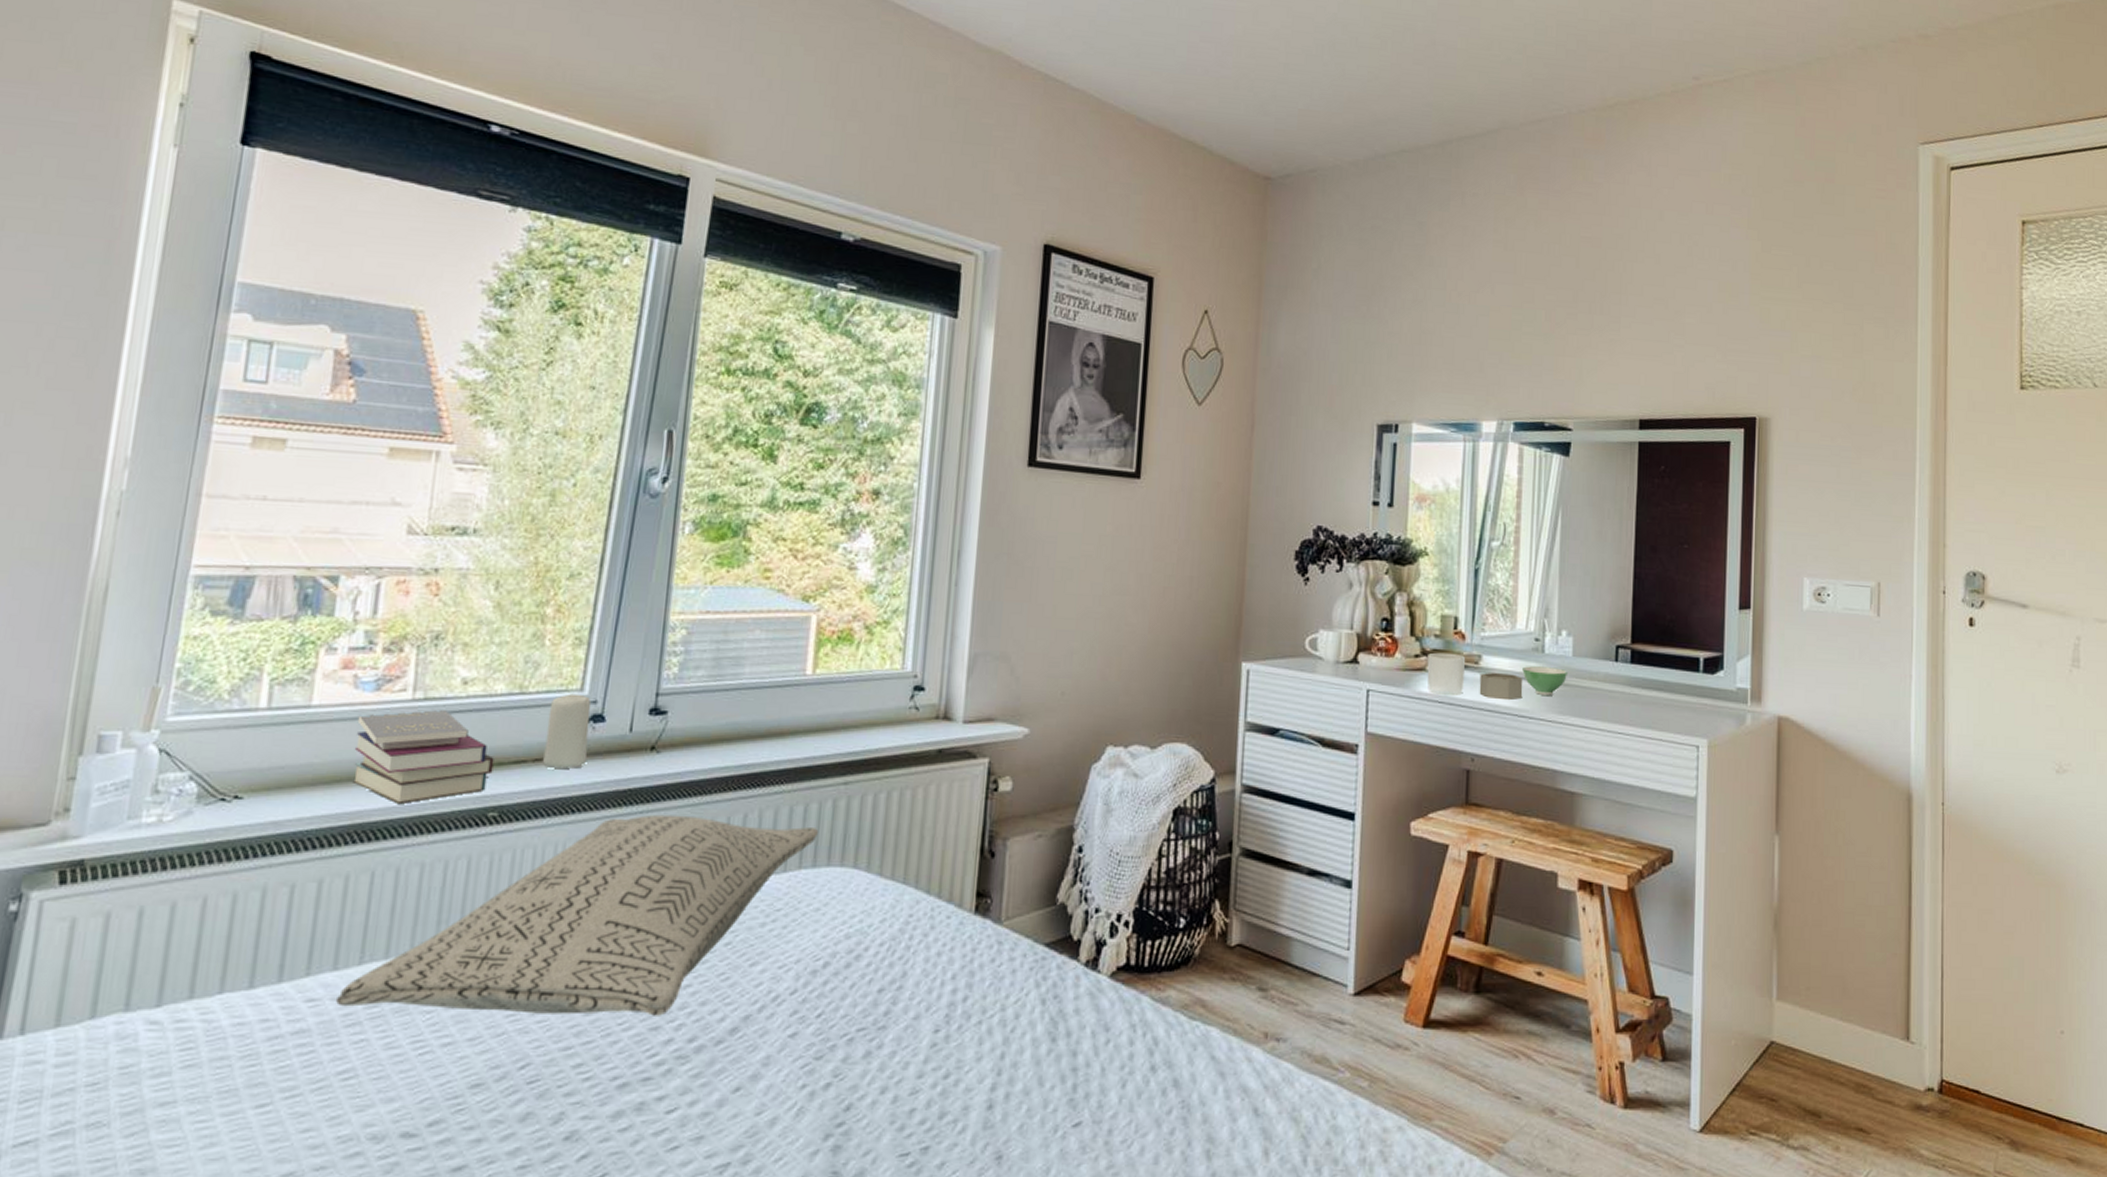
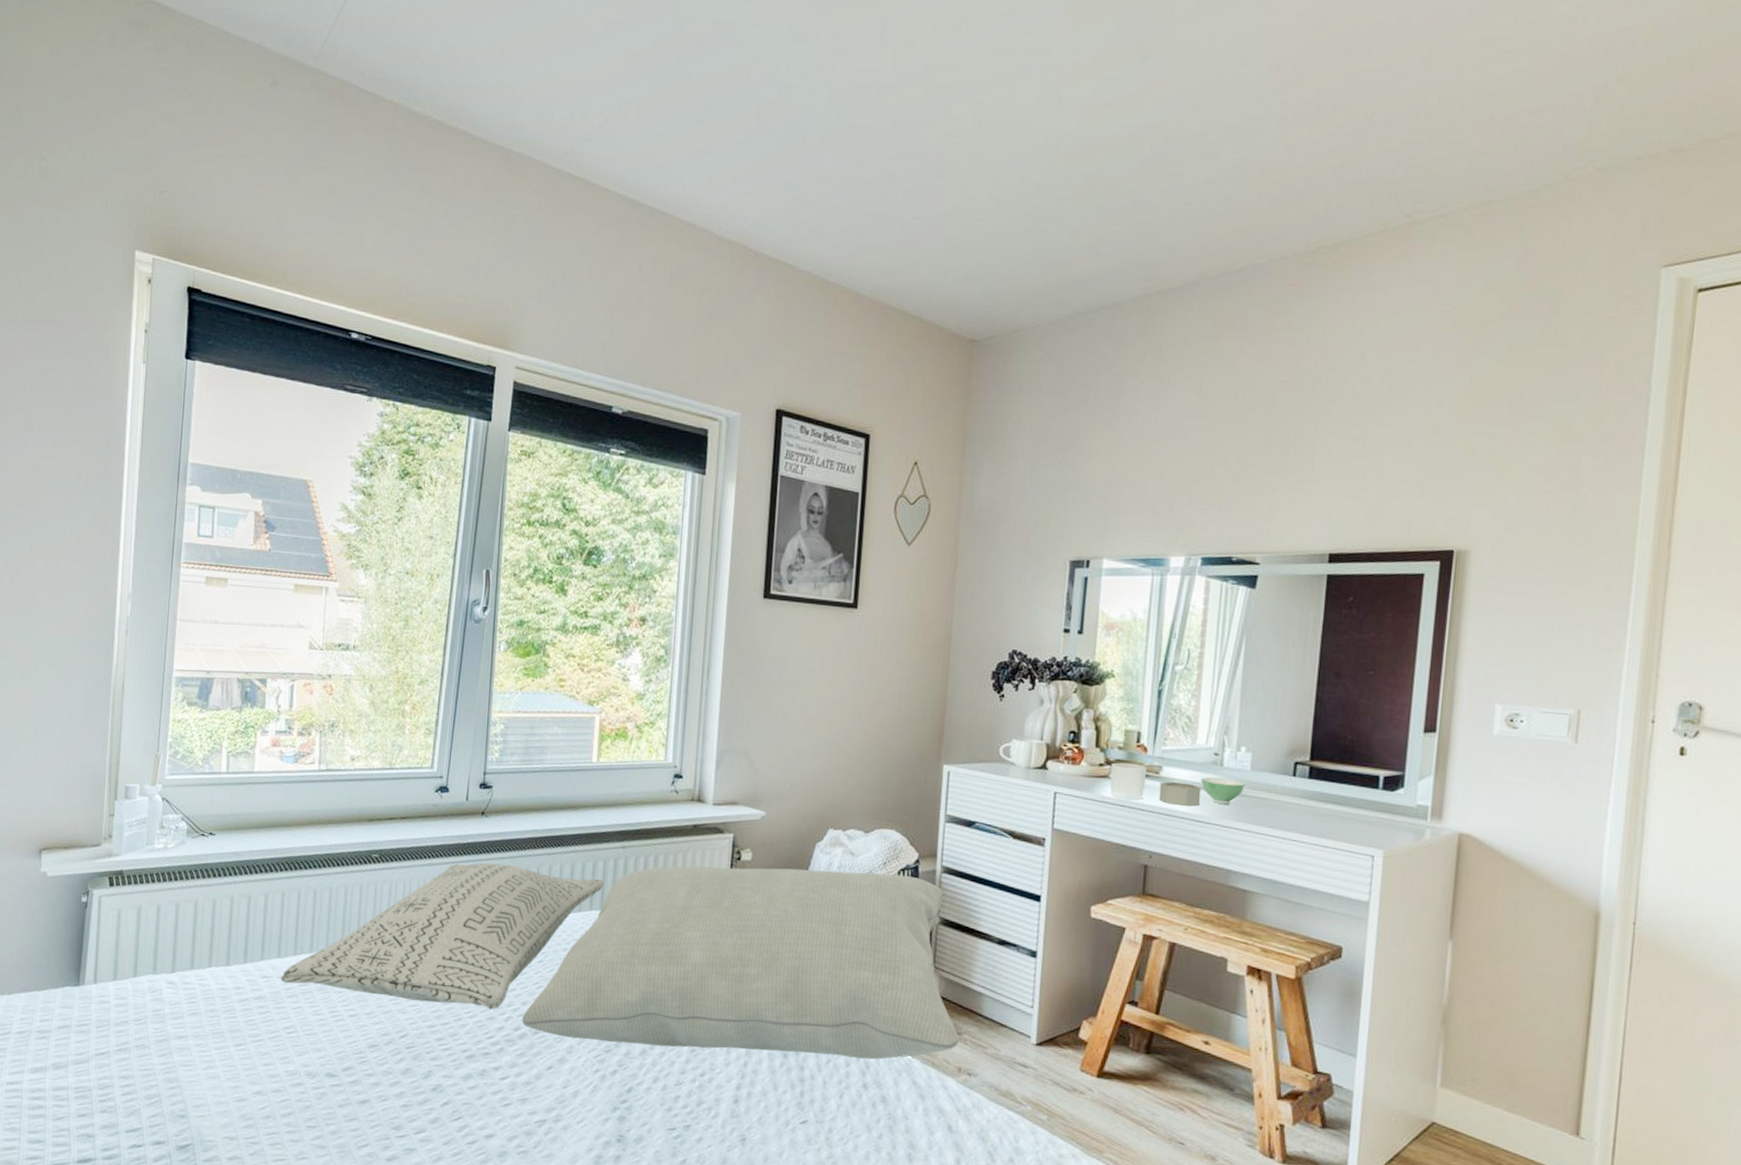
books: present [353,710,494,805] -> none [283,778,375,845]
candle: present [542,693,591,770] -> none [406,770,439,826]
cushion: none [699,797,1266,1046] -> present [521,866,960,1060]

